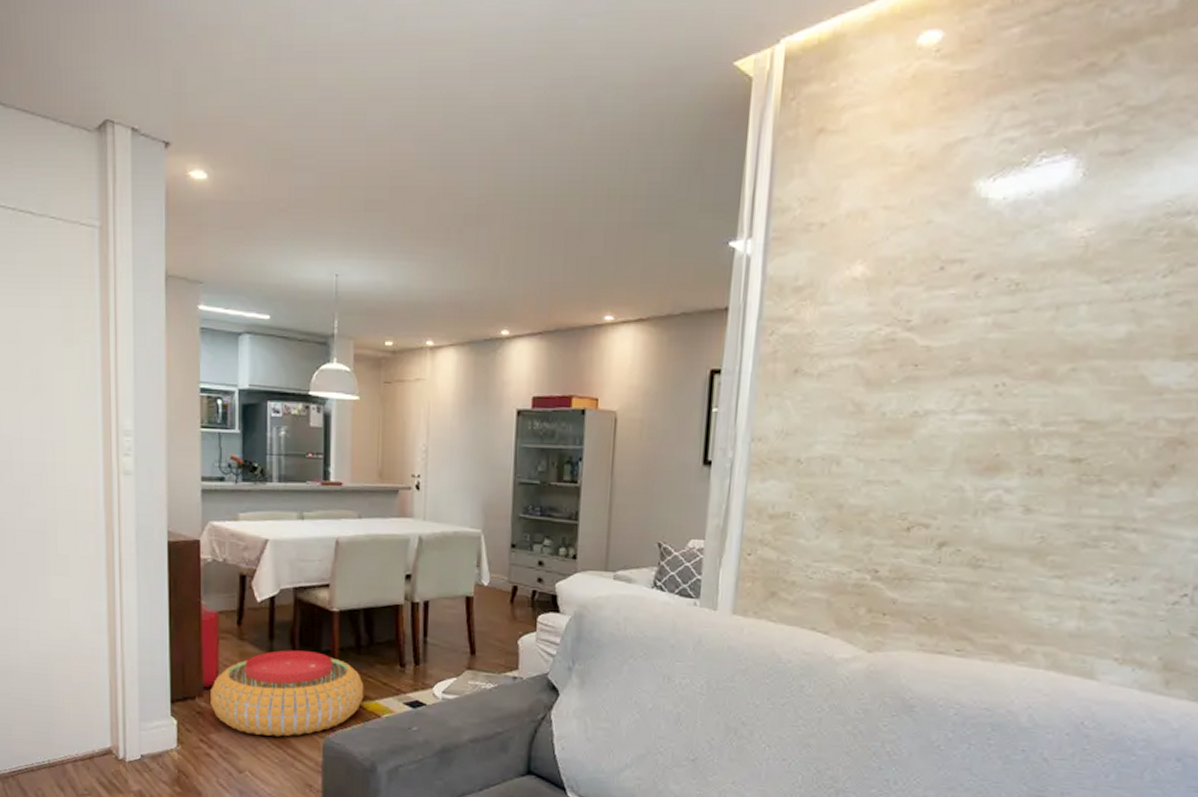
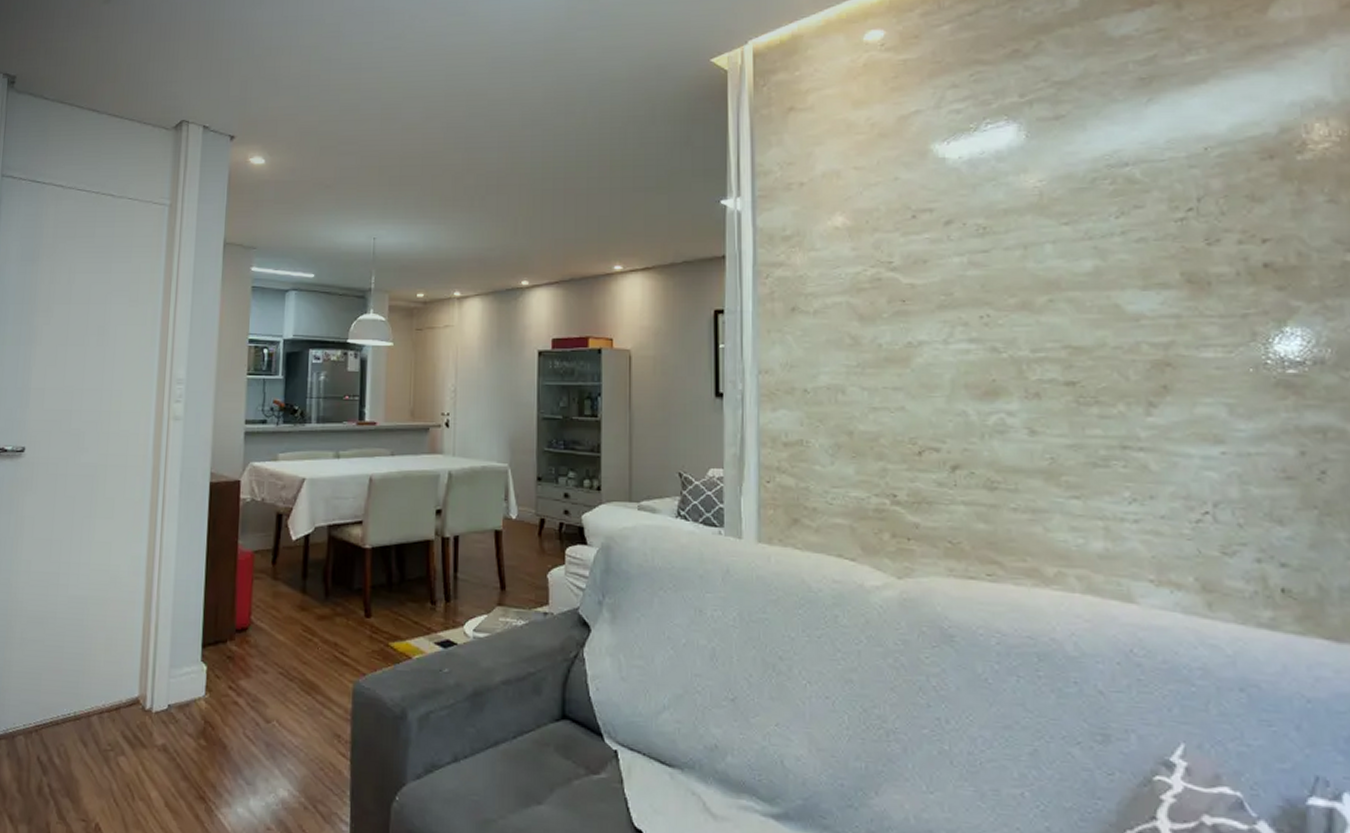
pouf: present [211,650,364,737] -> none [241,589,395,682]

